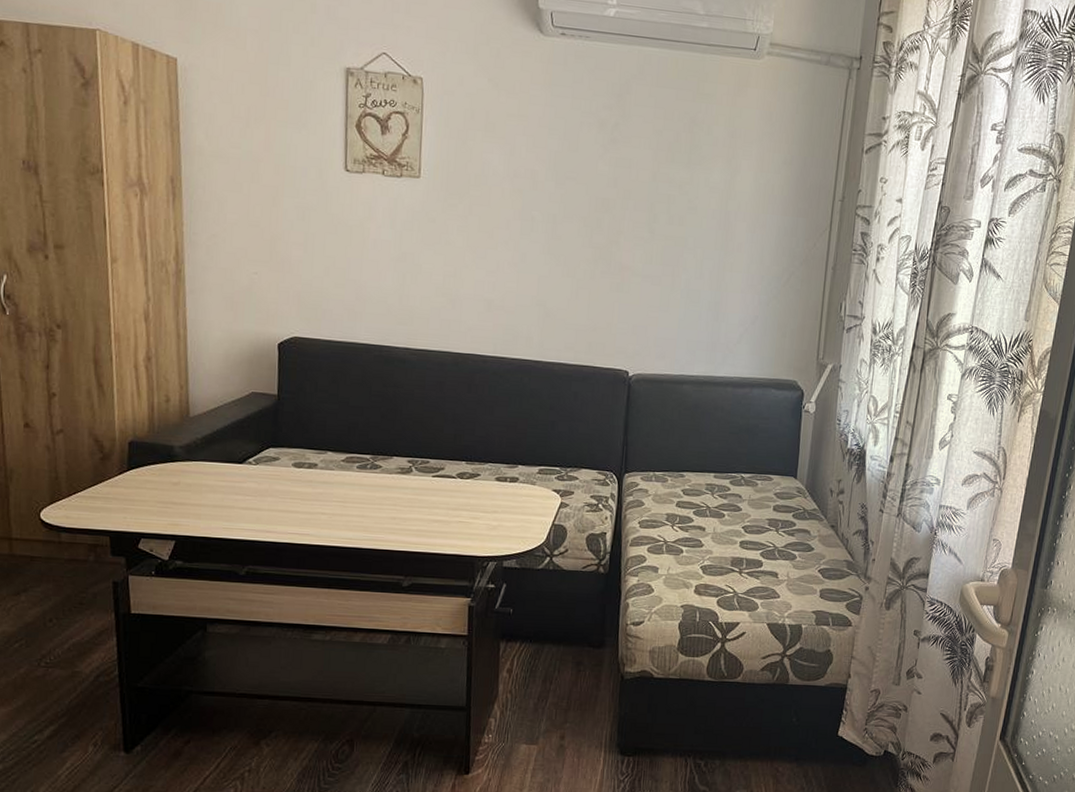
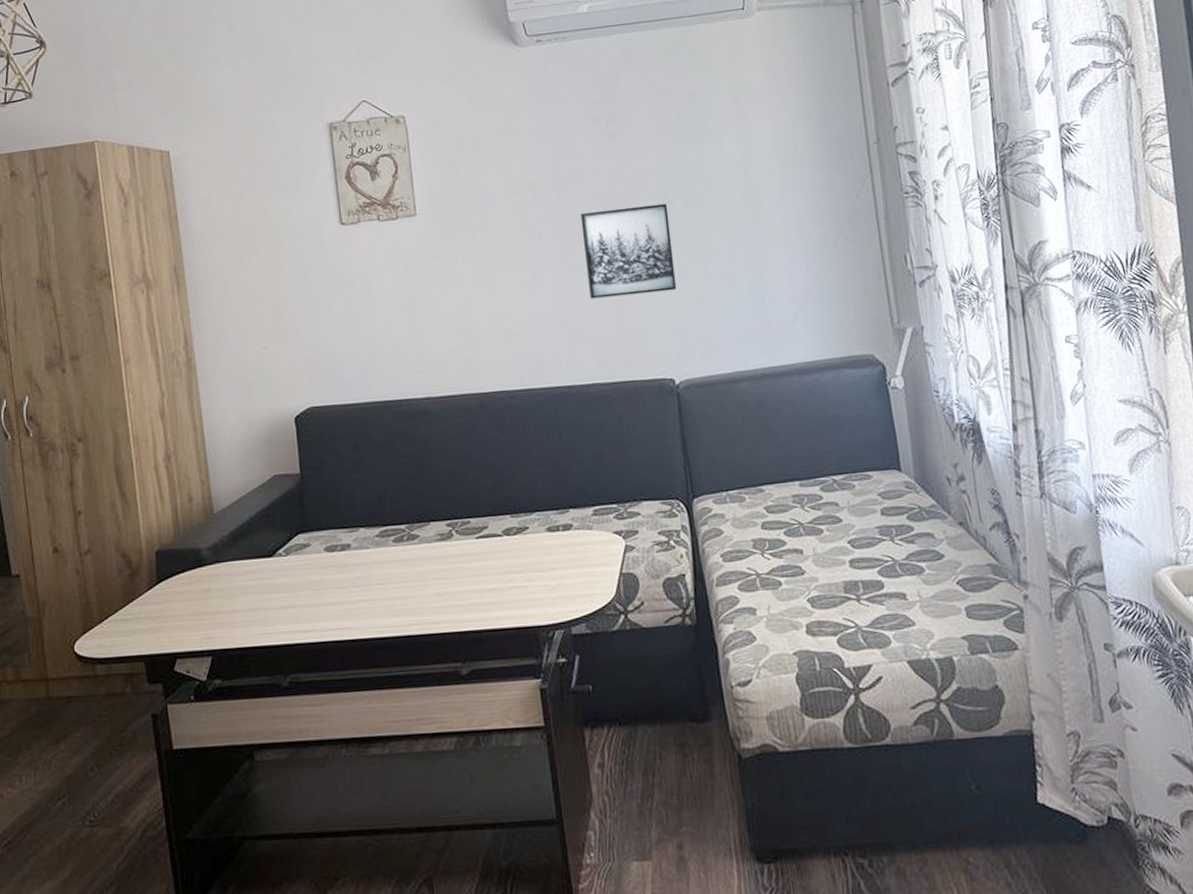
wall art: none [568,209,652,295] -> present [580,203,677,299]

